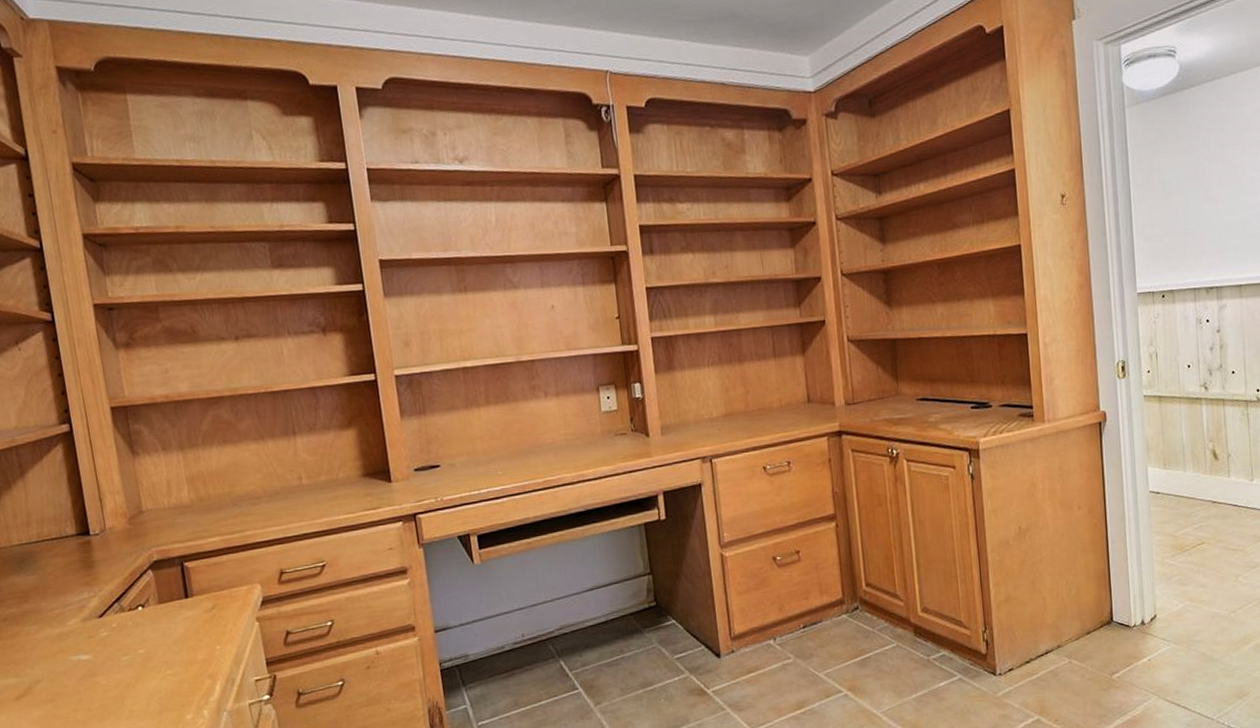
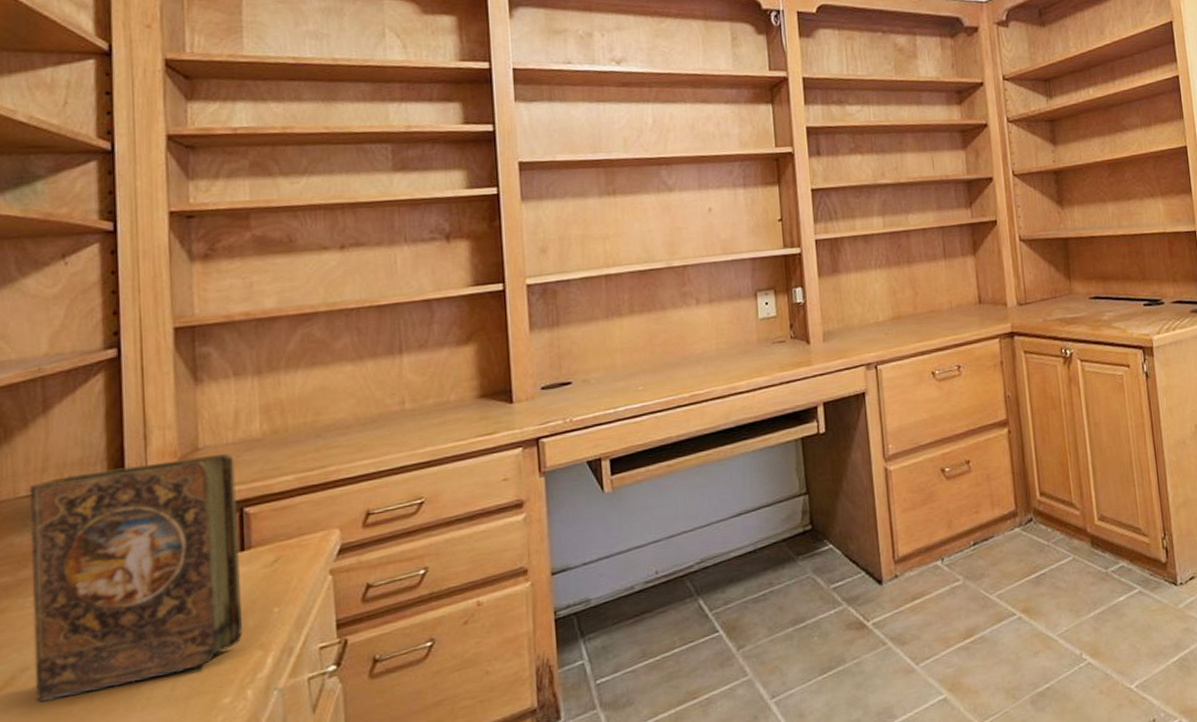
book: none [19,516,195,707] -> present [29,453,242,702]

